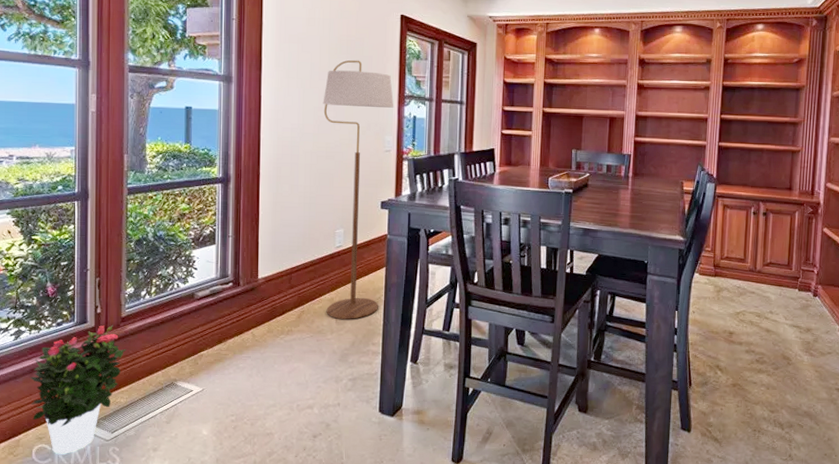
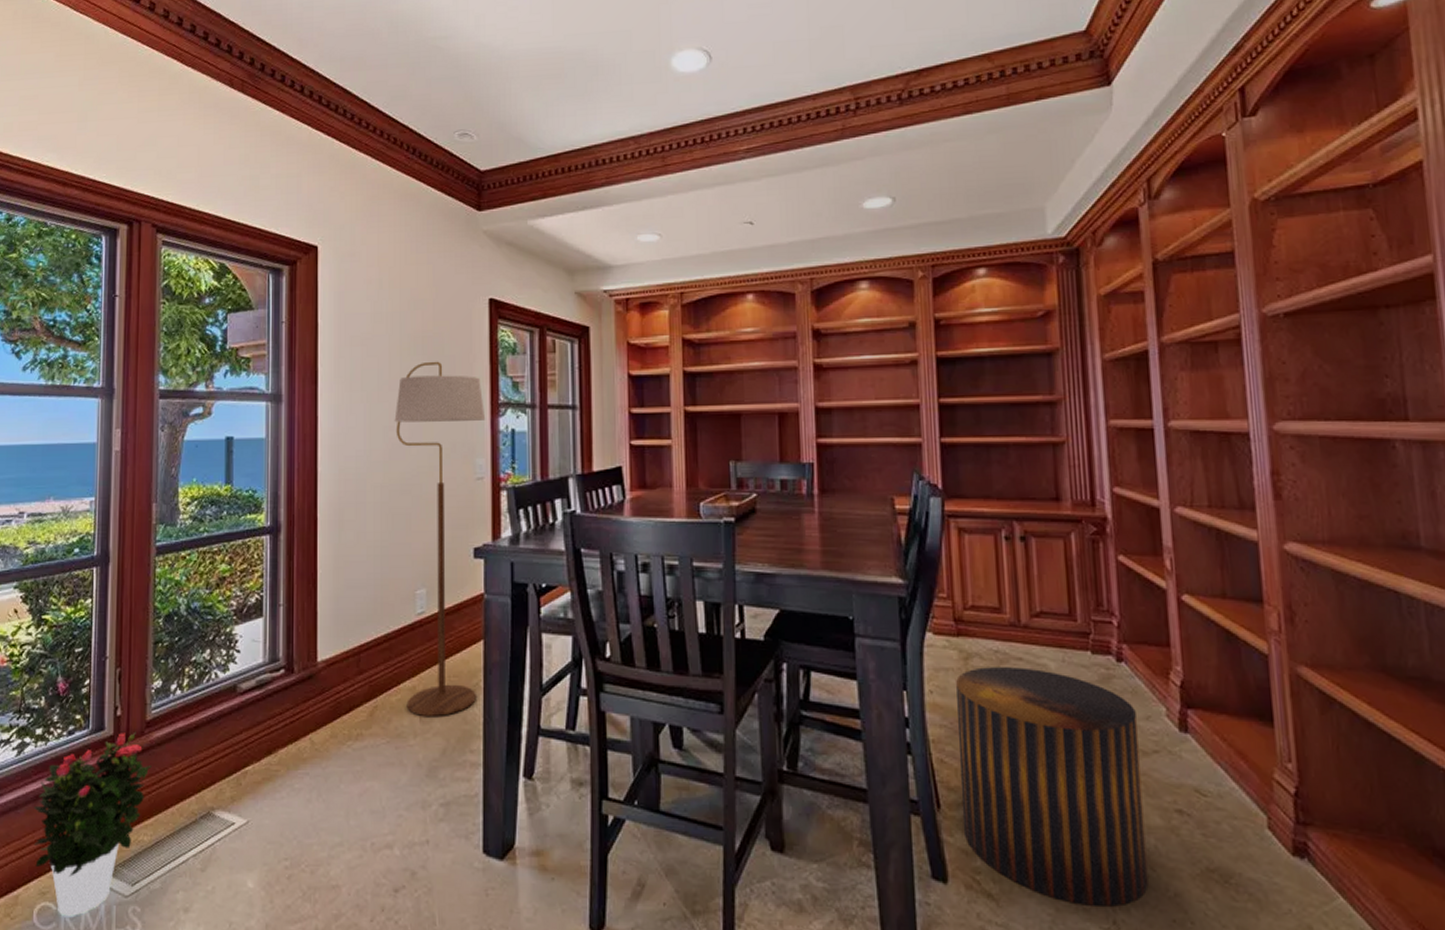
stool: none [704,297,821,446] -> present [956,667,1149,907]

